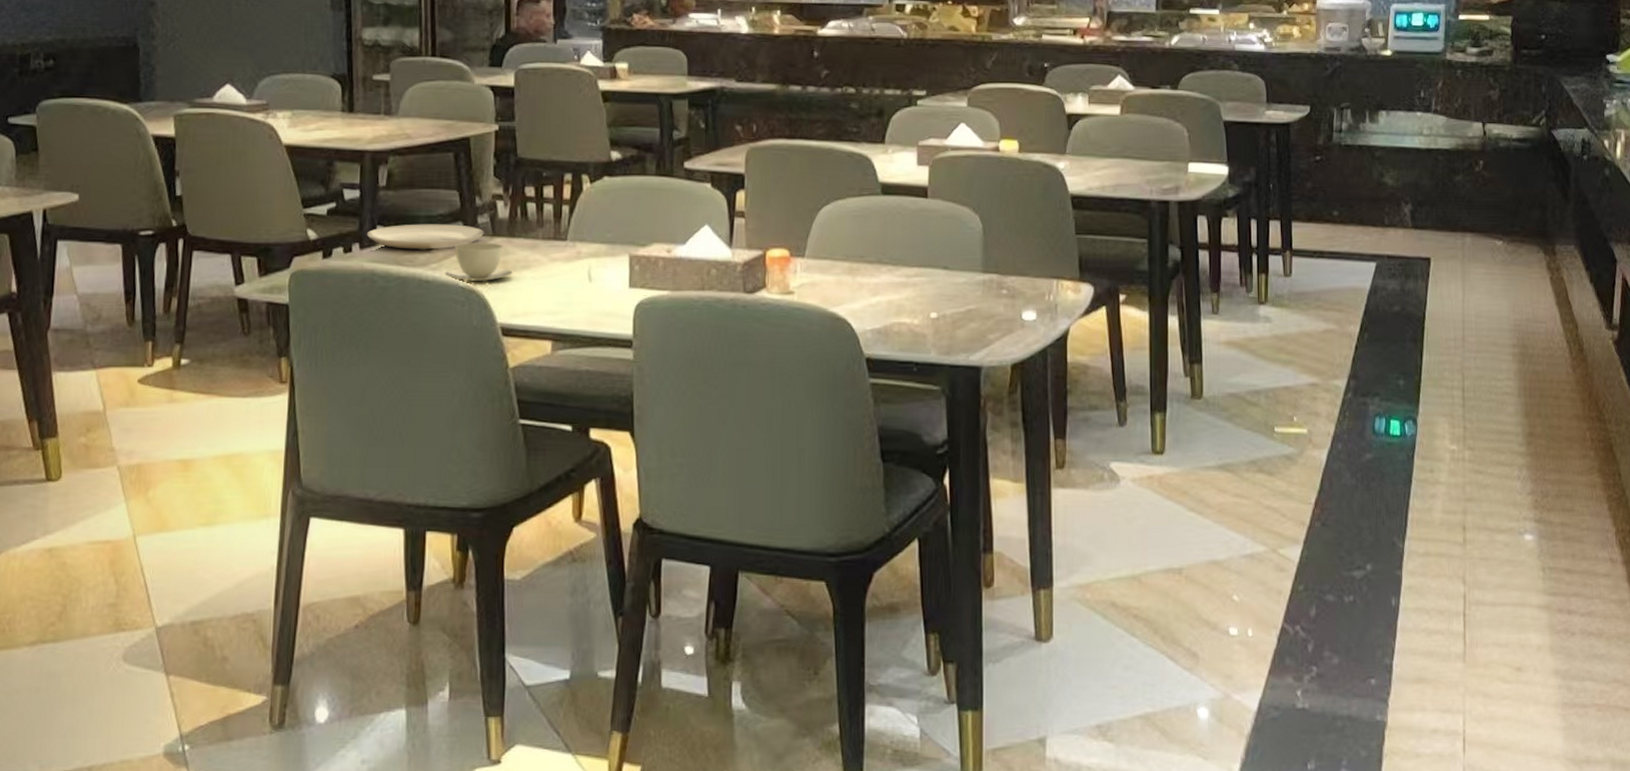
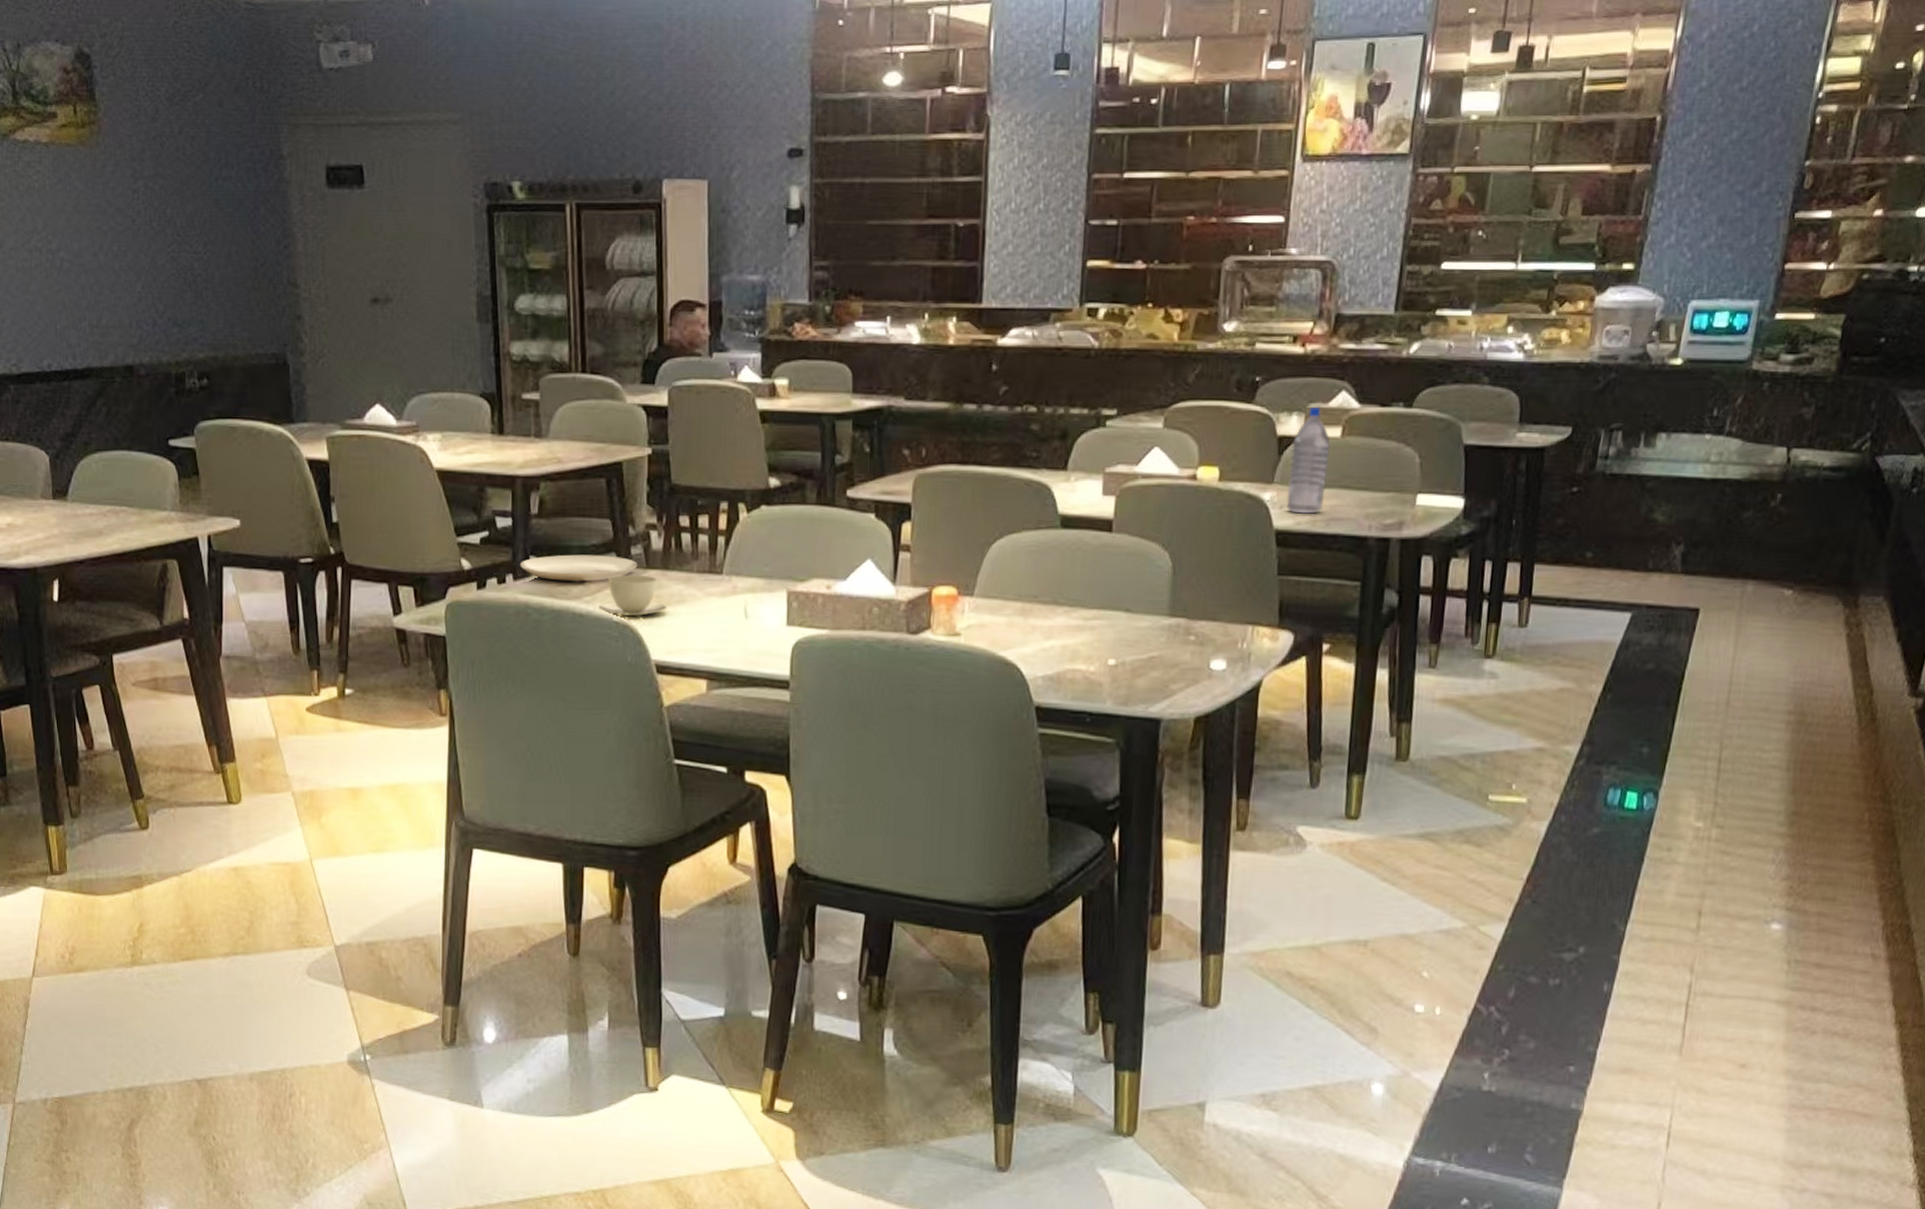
water bottle: none [1078,89,1112,180] -> present [1286,407,1330,514]

